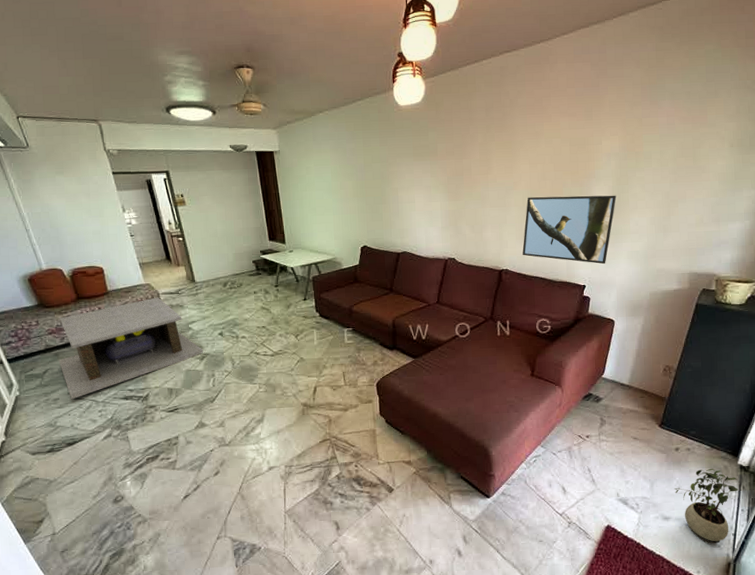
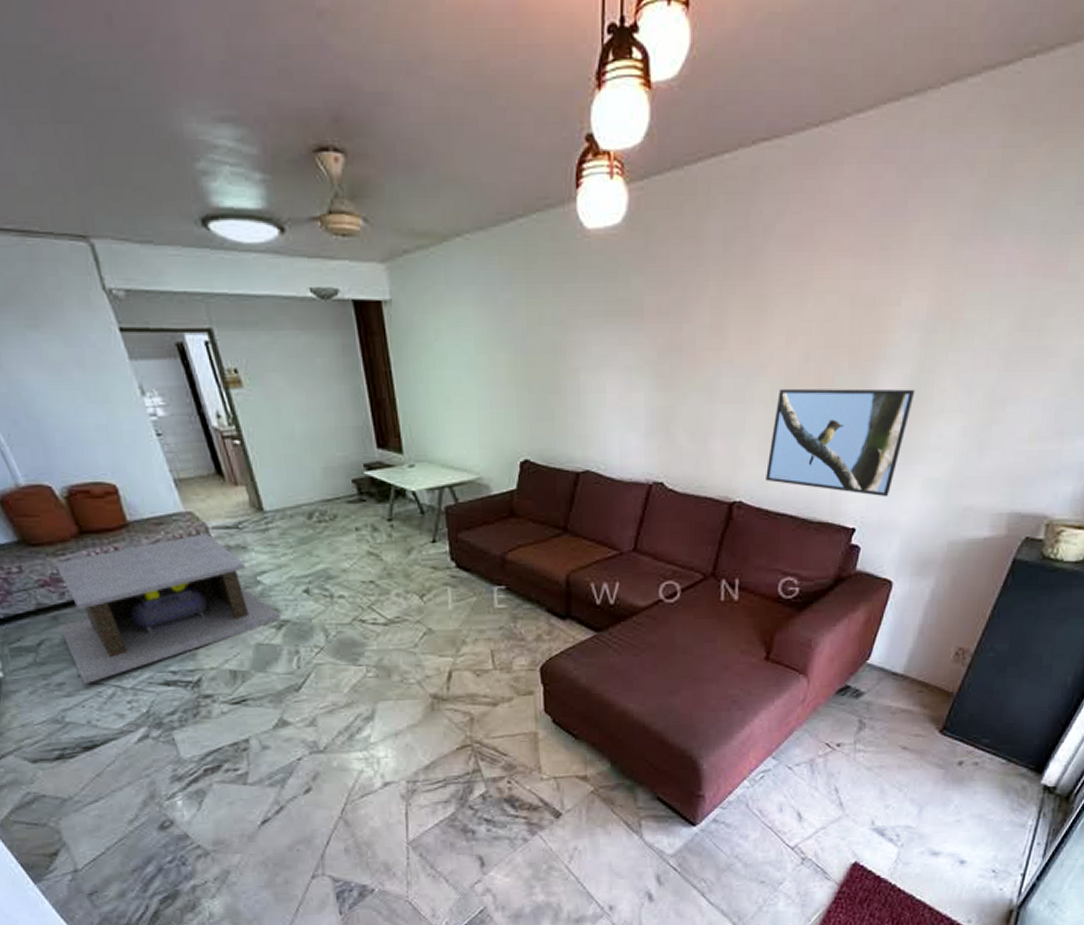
potted plant: present [674,468,739,544] -> none [950,788,1037,886]

